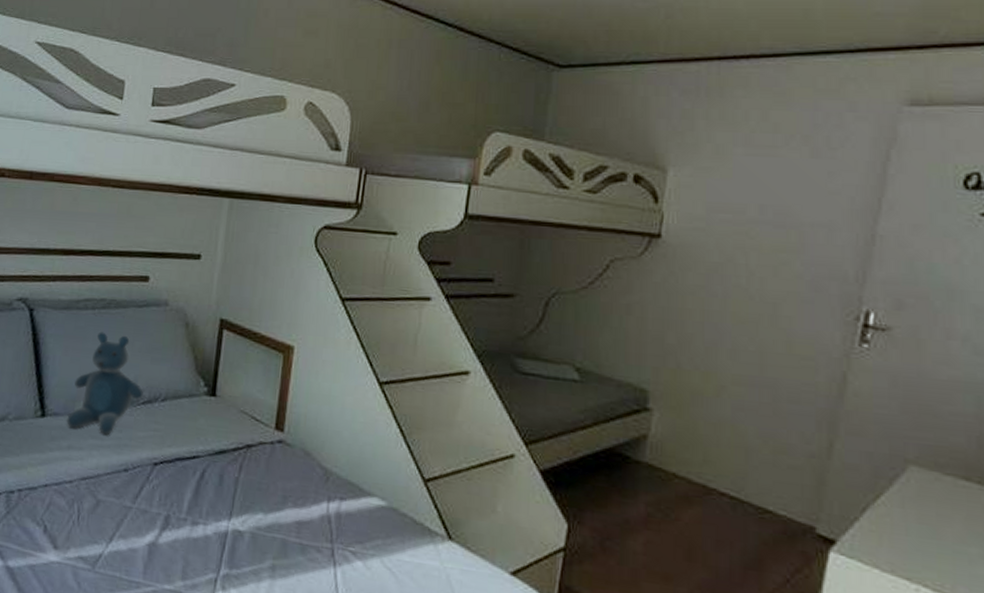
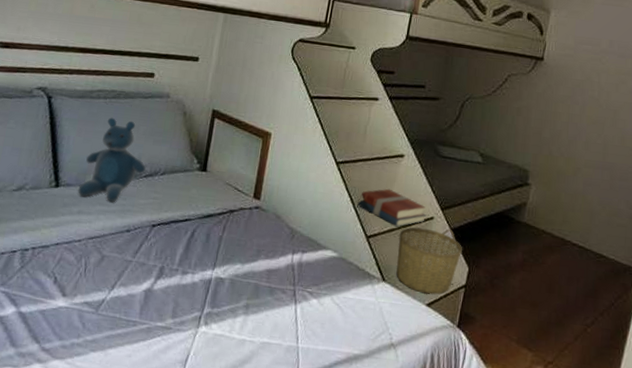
books: none [409,416,503,467] -> present [357,188,426,227]
basket: none [466,468,559,561] -> present [396,227,463,295]

